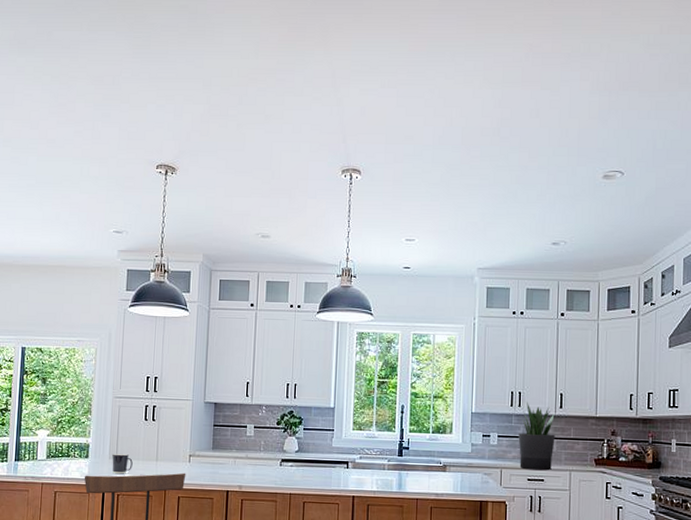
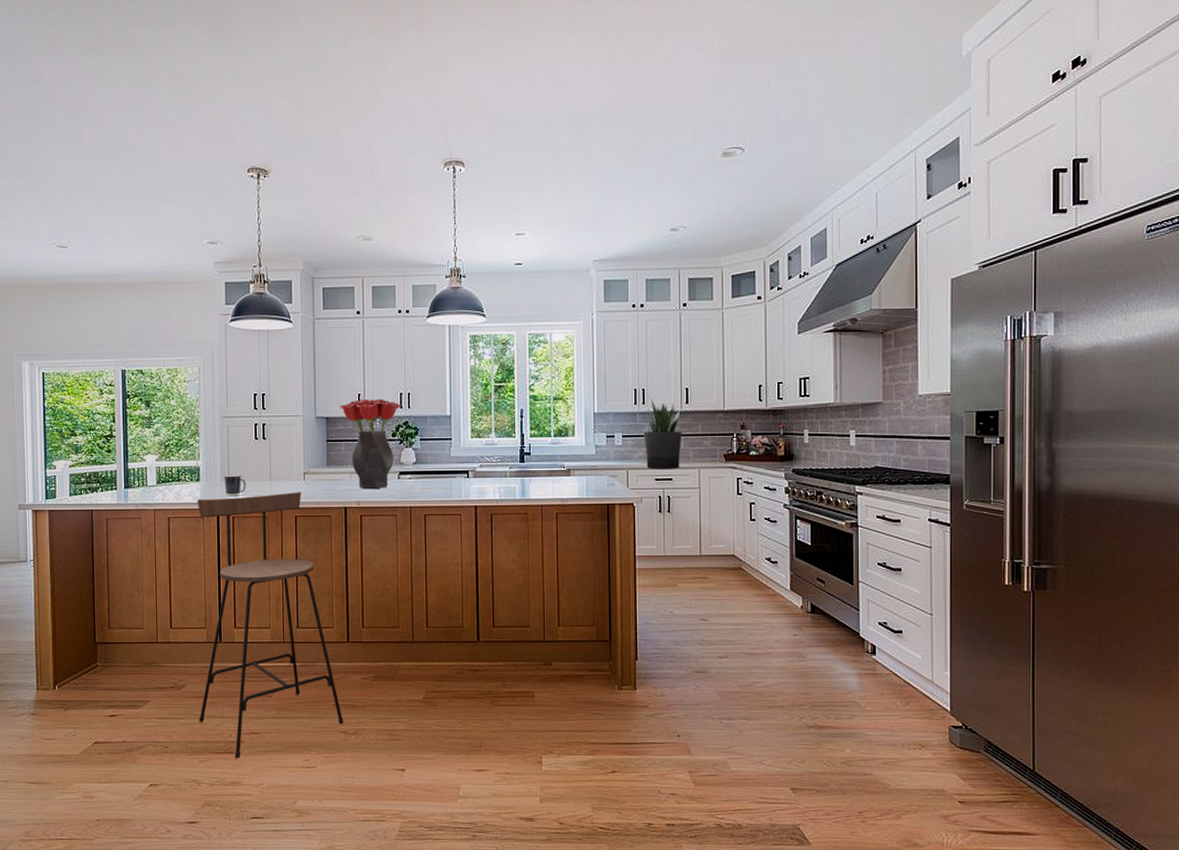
bouquet: none [228,386,287,474] -> present [339,398,401,488]

